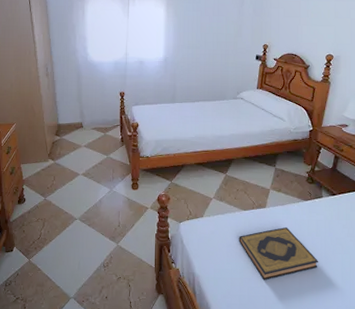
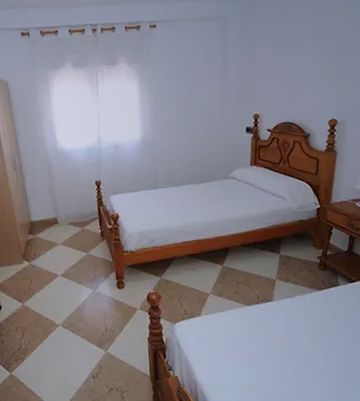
hardback book: present [238,227,319,280] -> none [244,323,342,386]

